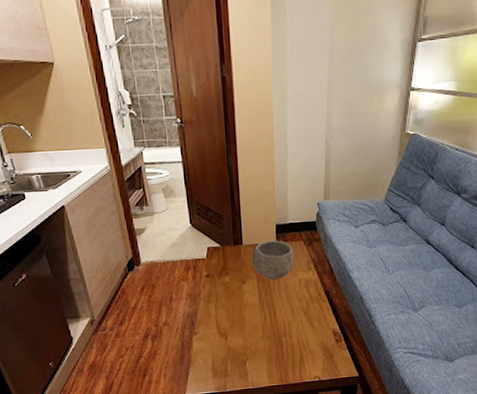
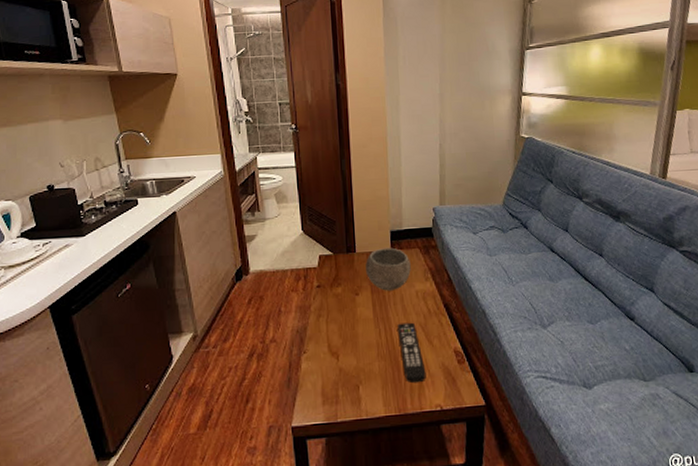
remote control: none [281,307,307,359] -> present [397,322,426,384]

